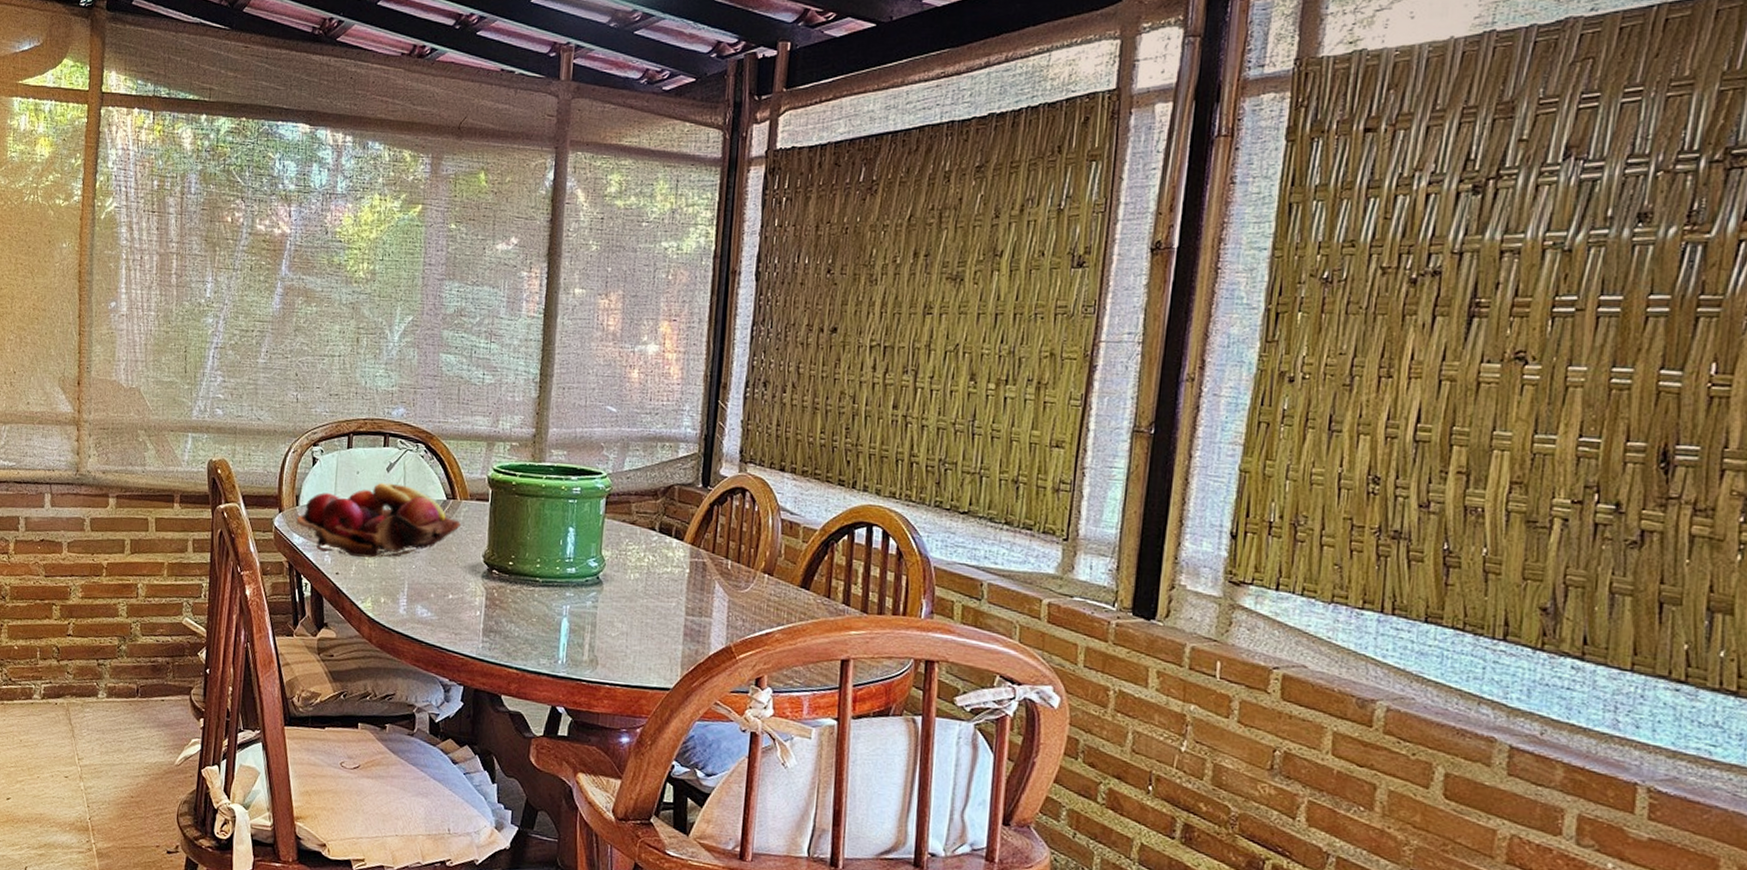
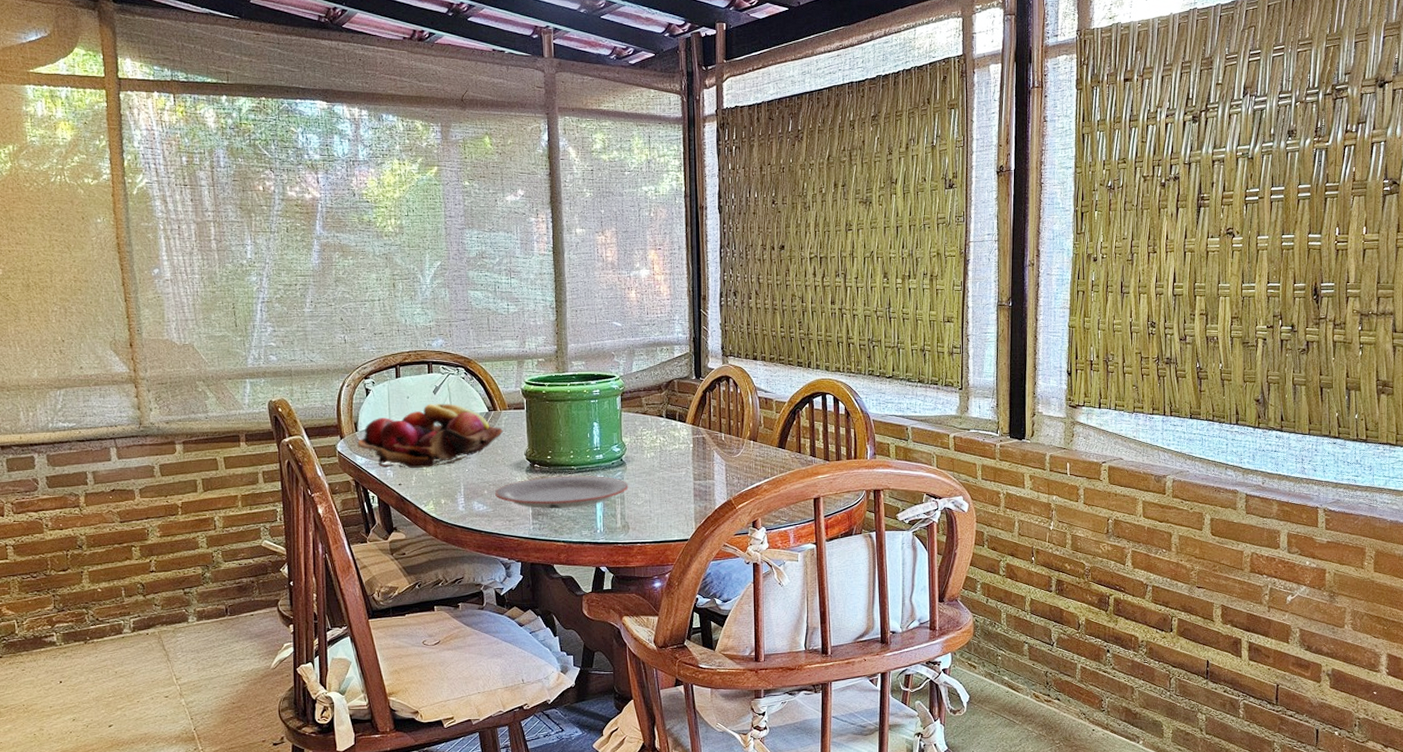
plate: none [443,586,603,629] -> present [495,475,629,509]

